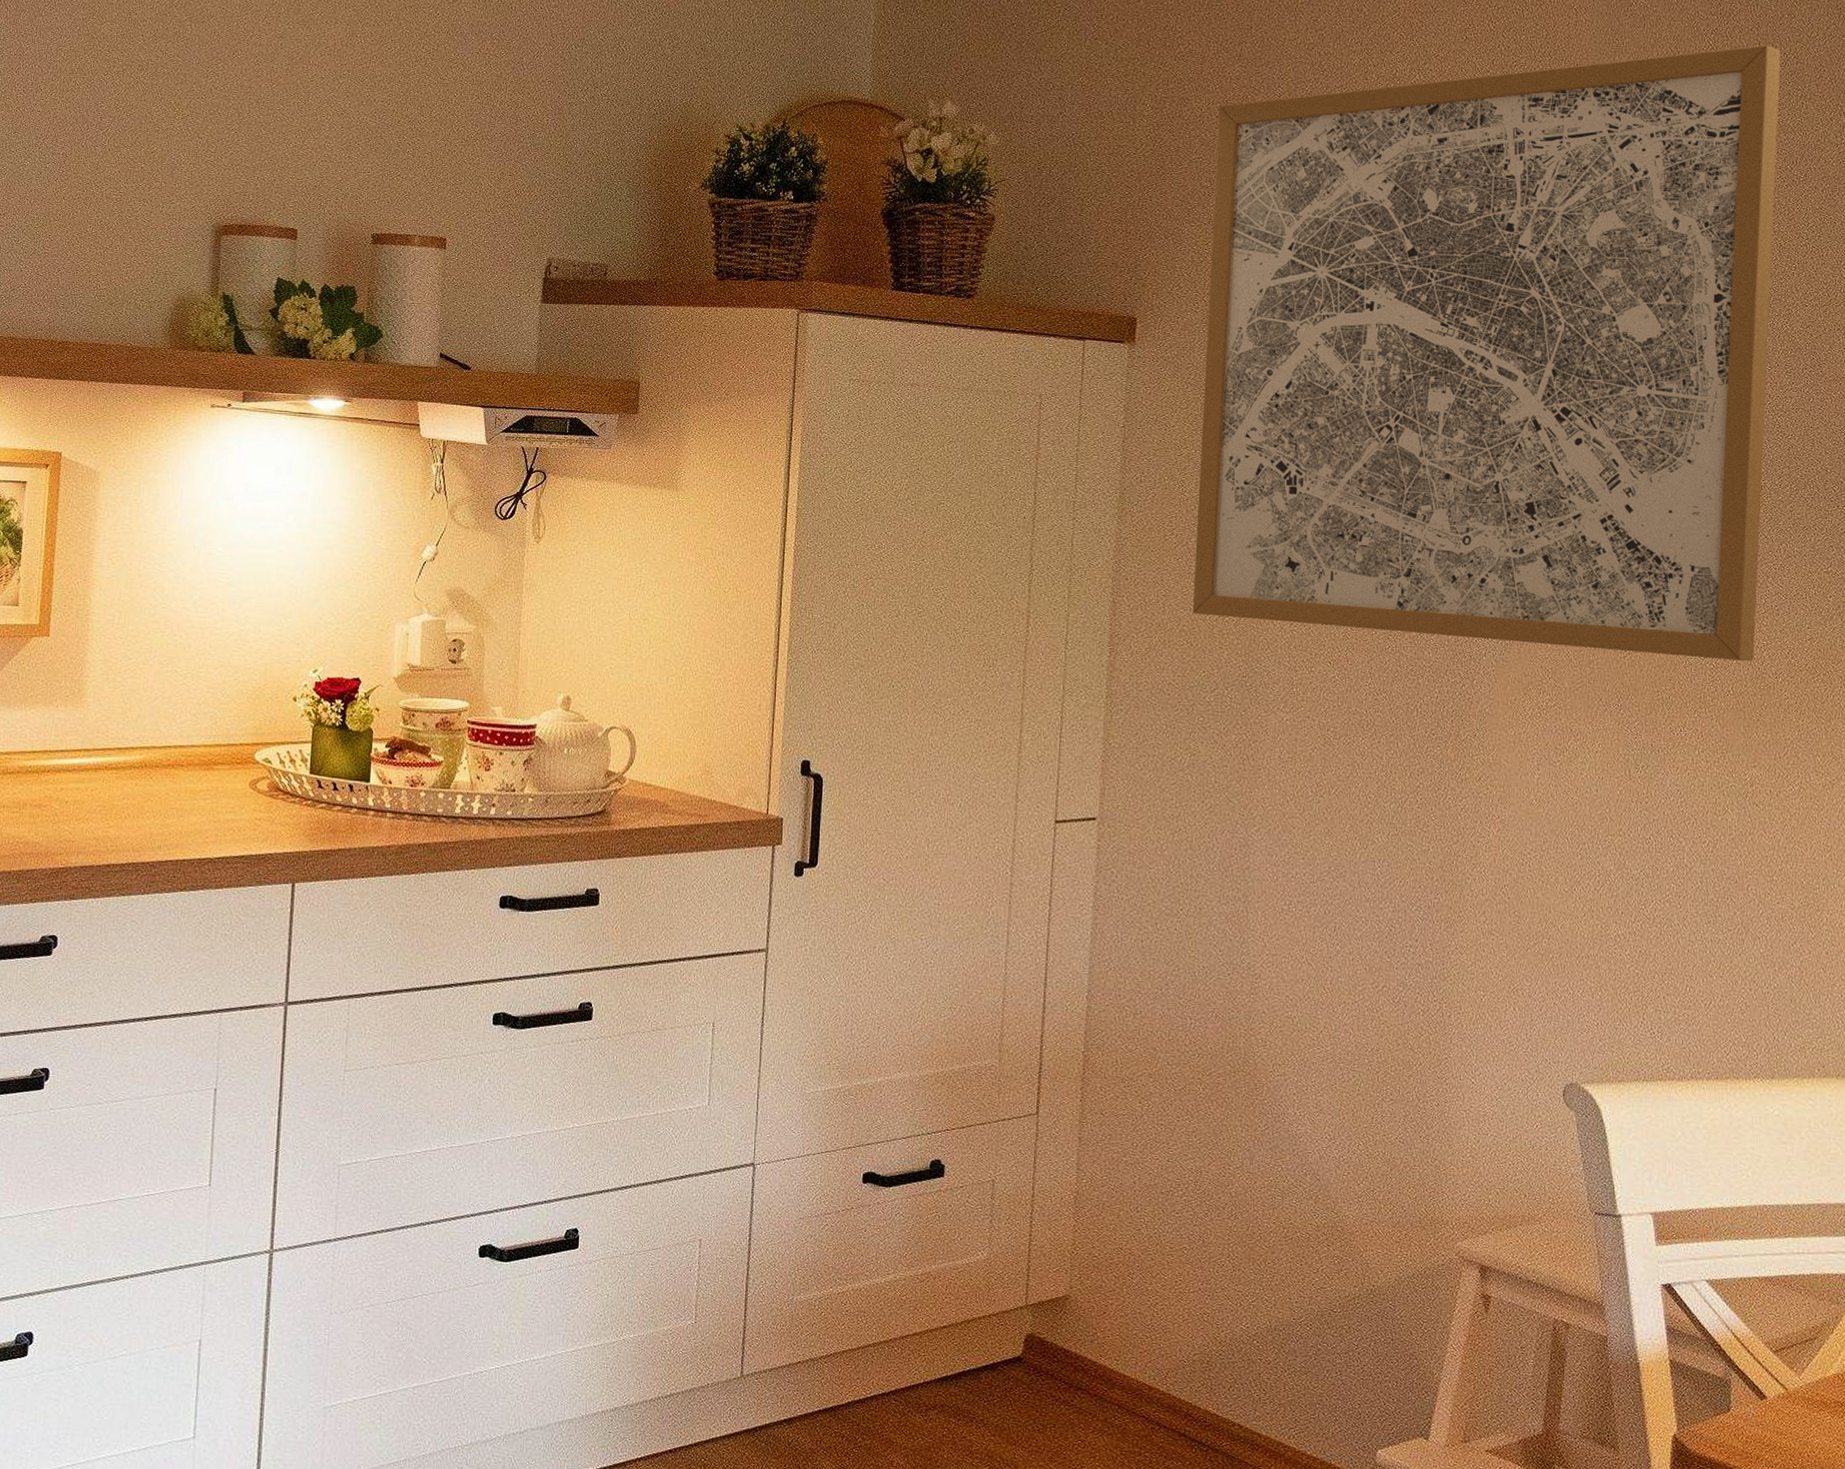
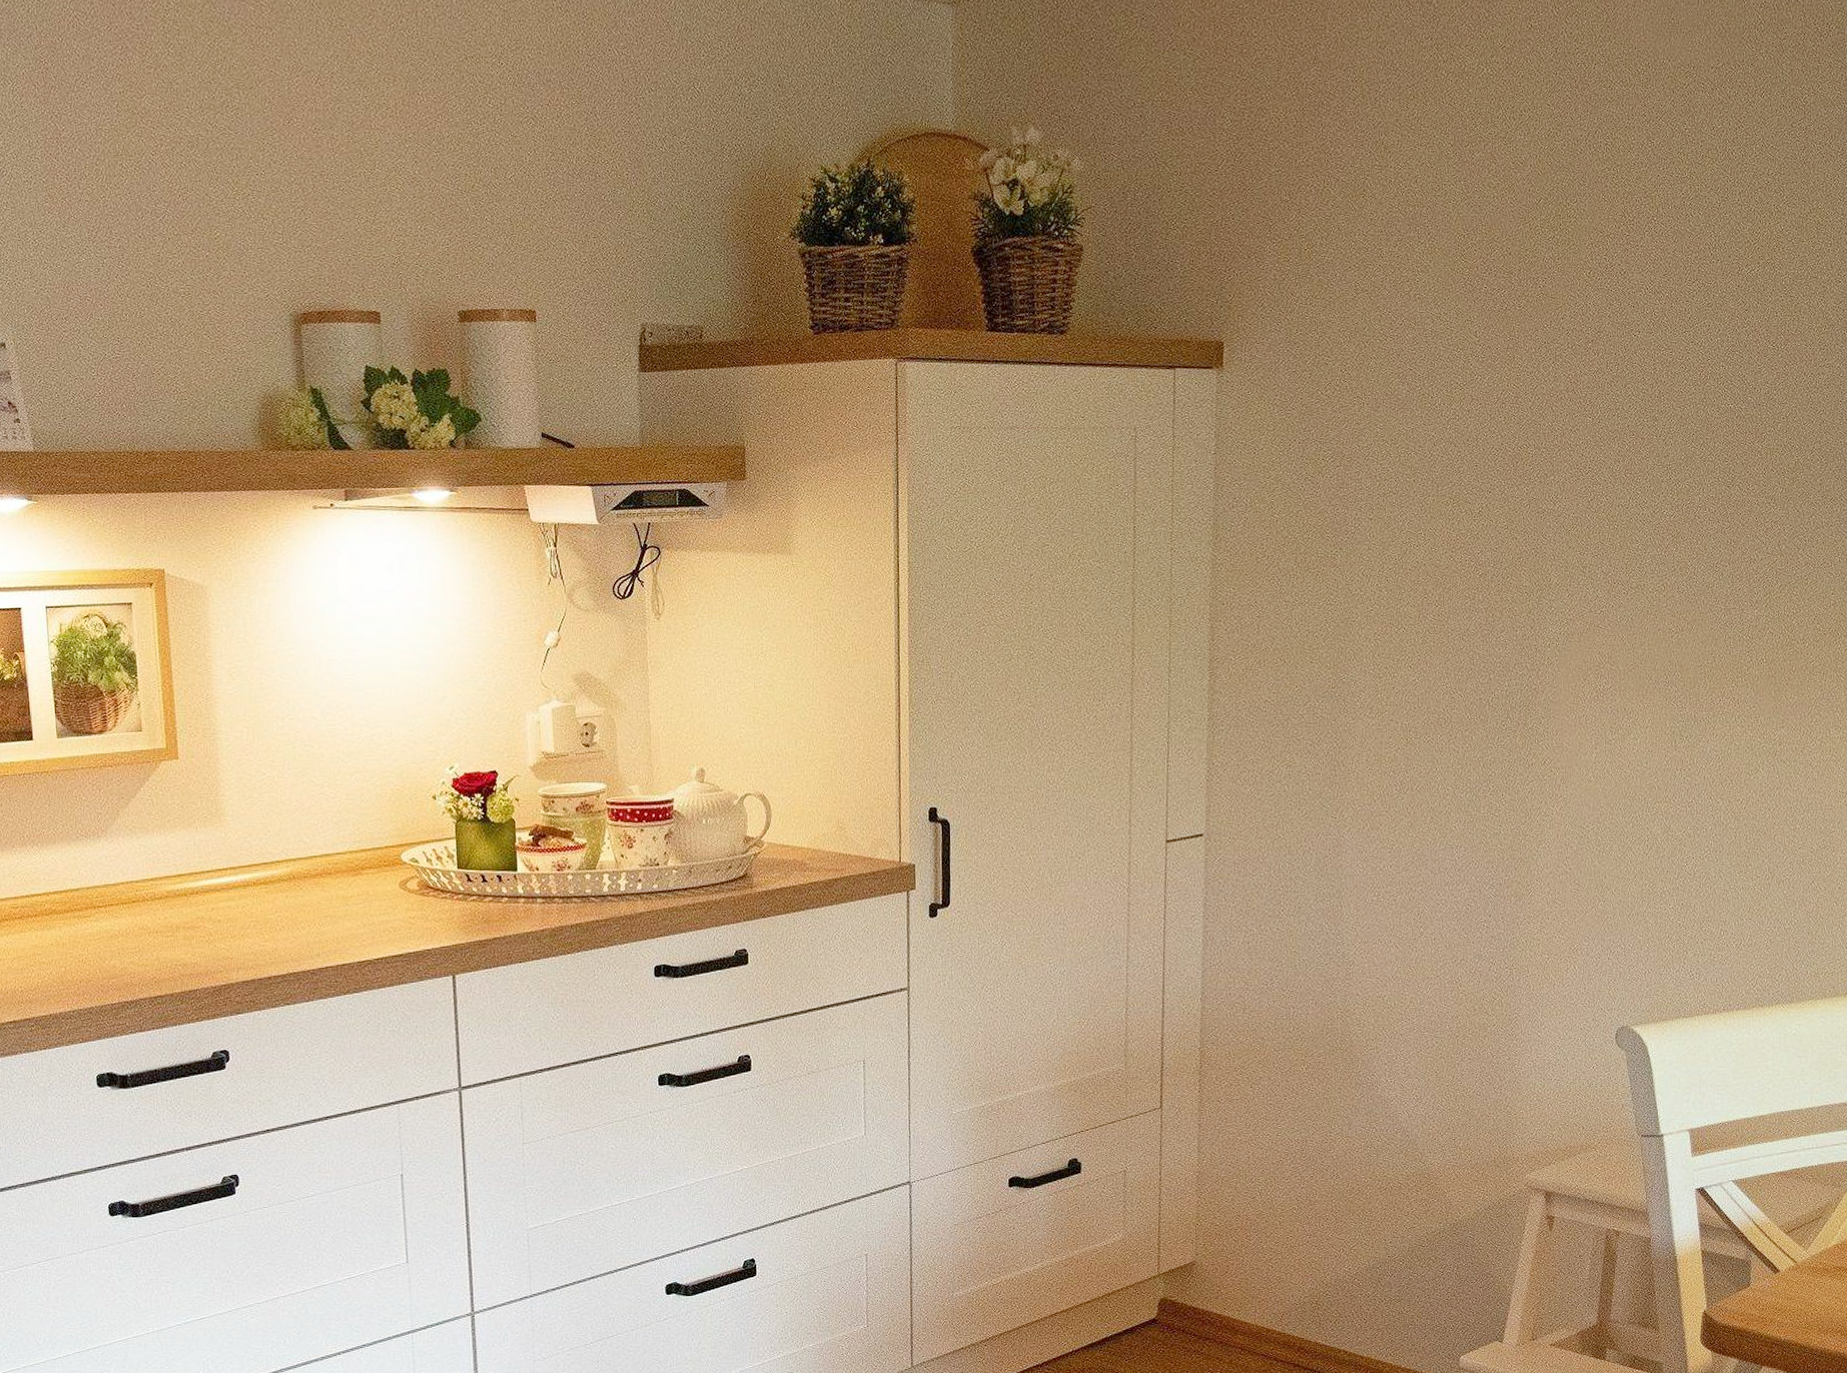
wall art: present [1192,44,1781,661] -> none [1284,15,1824,632]

